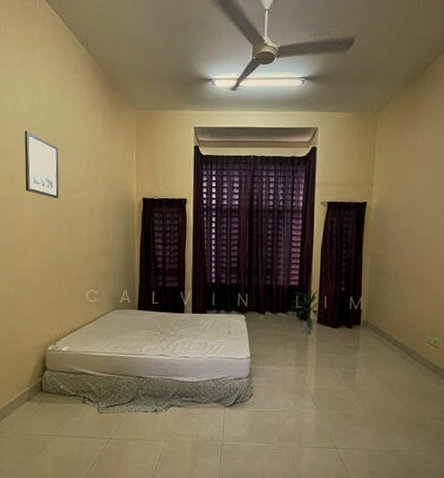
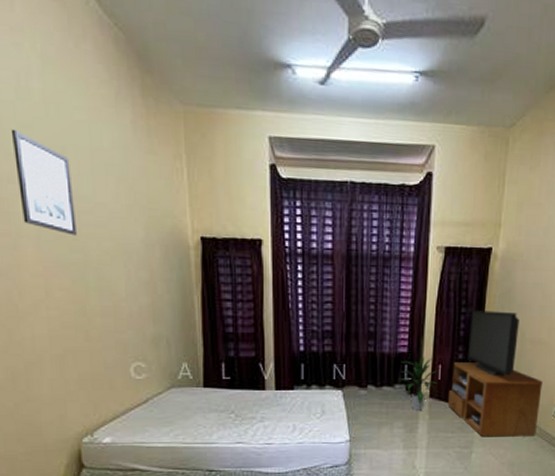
tv stand: none [333,252,417,361] -> present [447,310,543,437]

